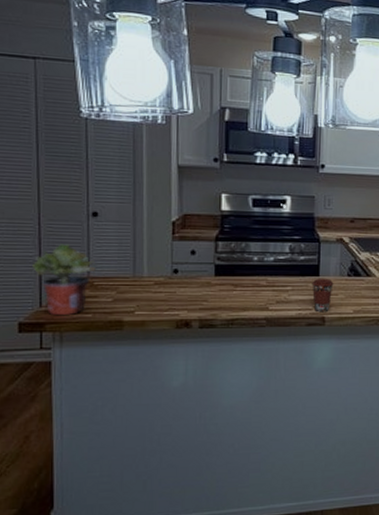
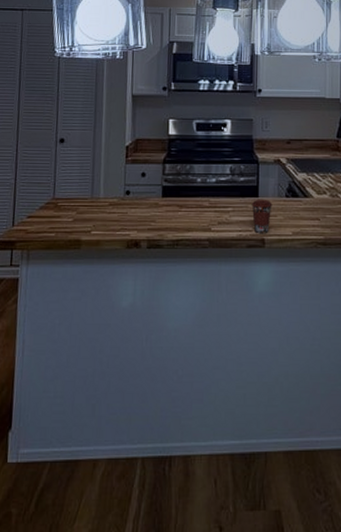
potted plant: present [33,244,96,315] -> none [9,168,60,234]

